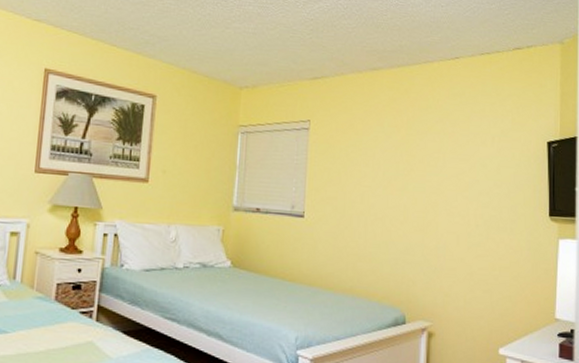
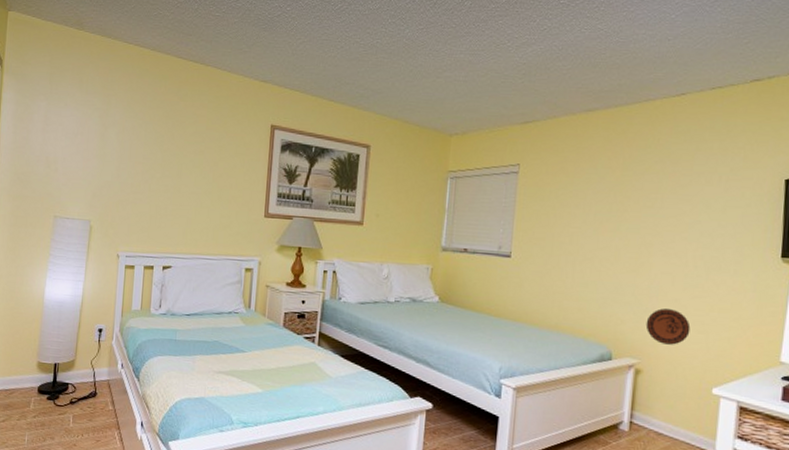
decorative plate: none [435,268,476,306] -> present [645,308,691,345]

